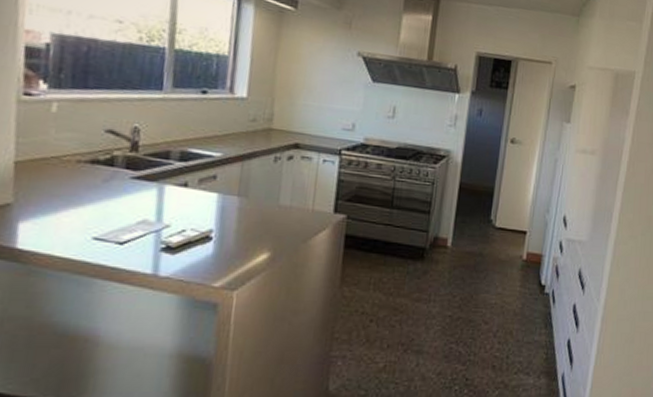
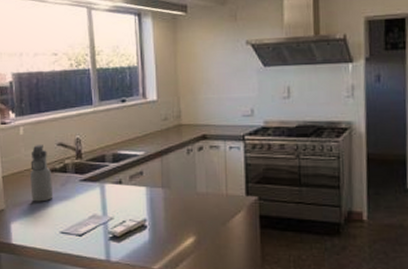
water bottle: none [56,128,92,199] -> present [30,145,54,202]

